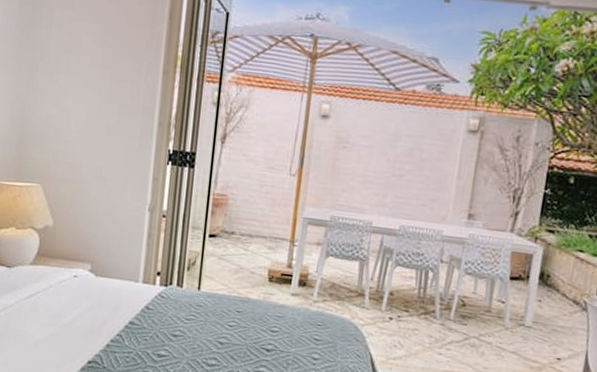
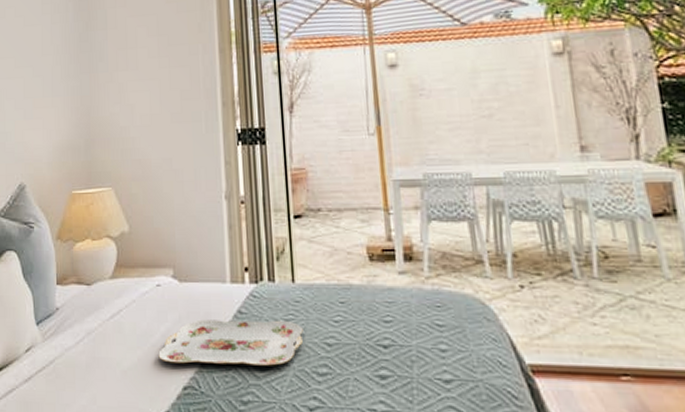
serving tray: none [69,309,201,354] -> present [158,319,303,366]

